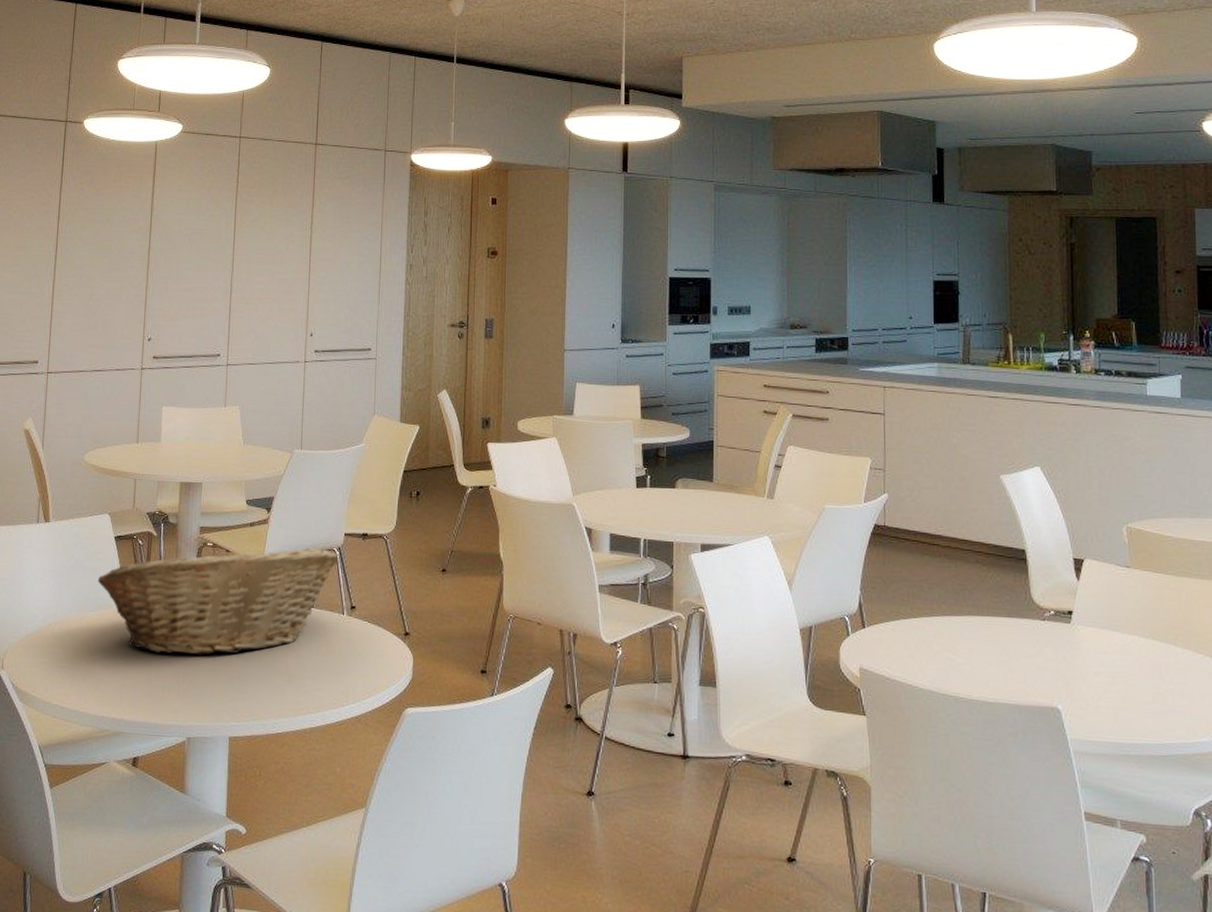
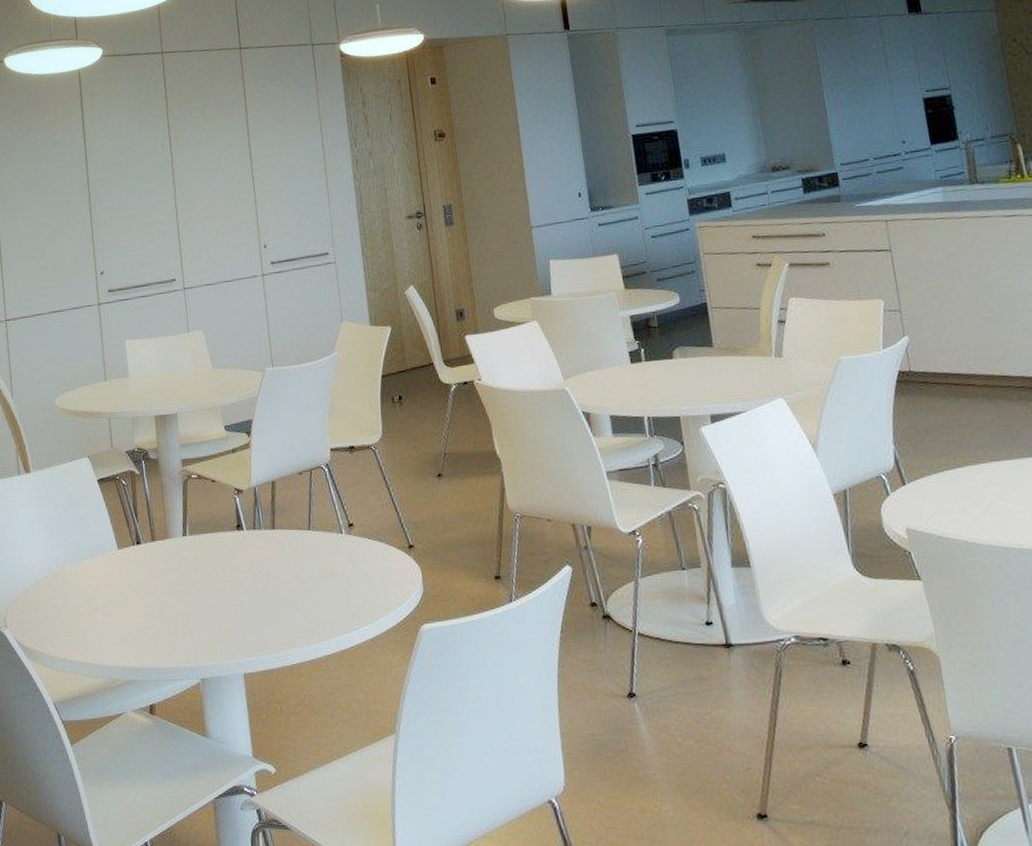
fruit basket: present [97,545,339,655] -> none [86,467,328,594]

